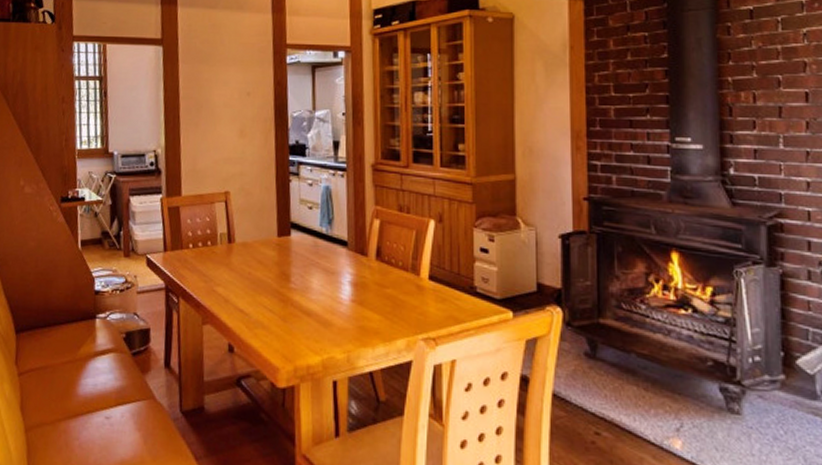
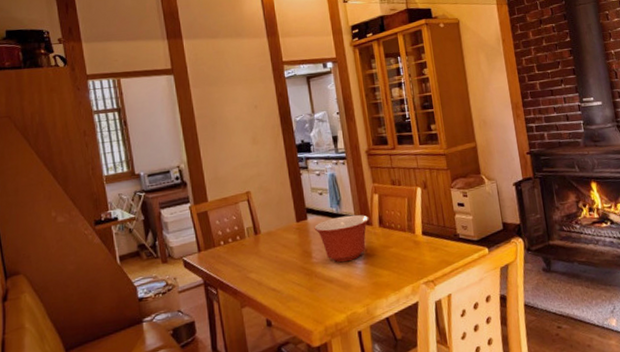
mixing bowl: none [297,238,365,295] -> present [314,214,369,263]

